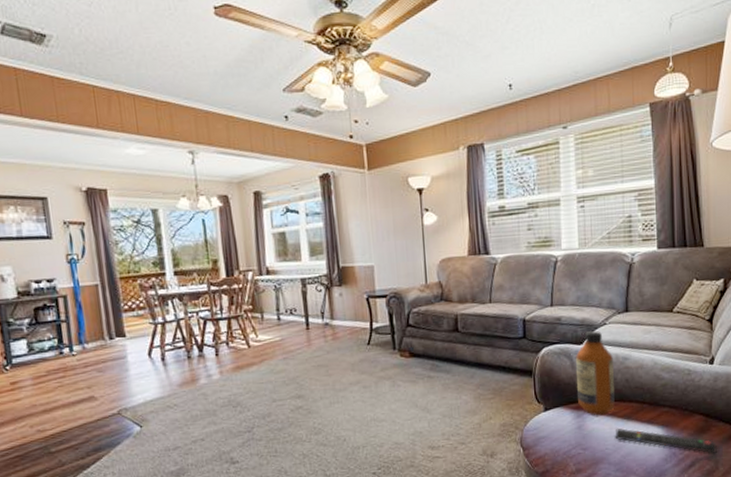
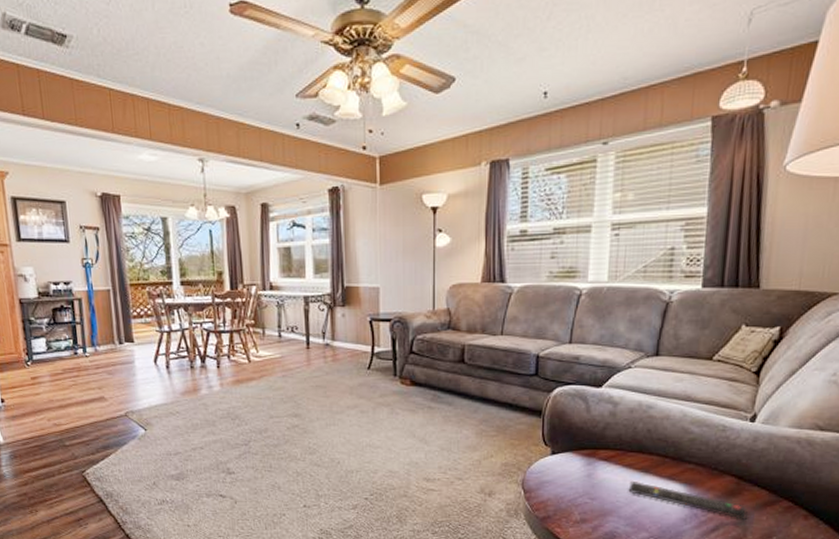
bottle: present [575,331,615,416] -> none [590,374,635,466]

